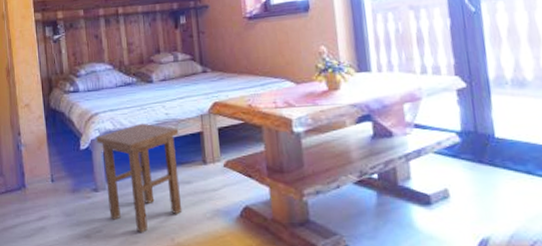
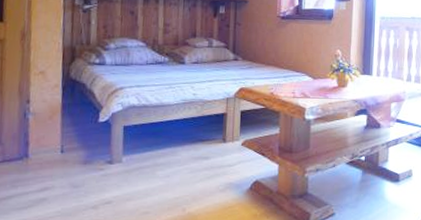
stool: present [96,123,182,233] -> none [118,101,204,204]

